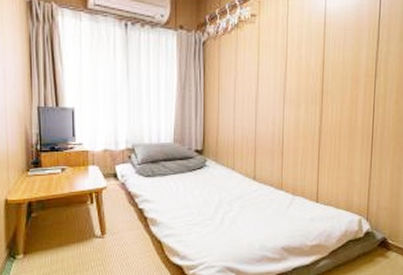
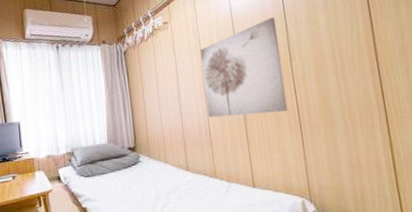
wall art: none [284,27,369,129] -> present [200,17,288,118]

